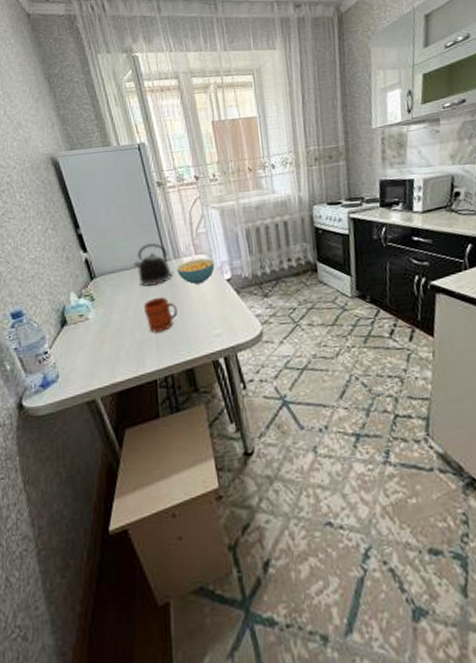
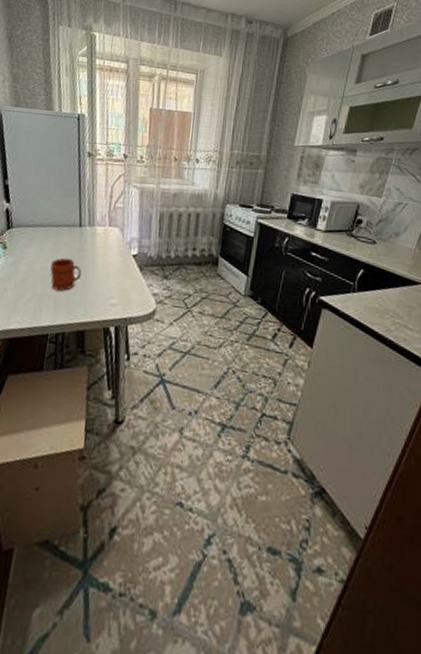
kettle: present [133,242,173,287] -> none [49,206,85,247]
cereal bowl: present [177,258,215,285] -> none [88,230,125,254]

